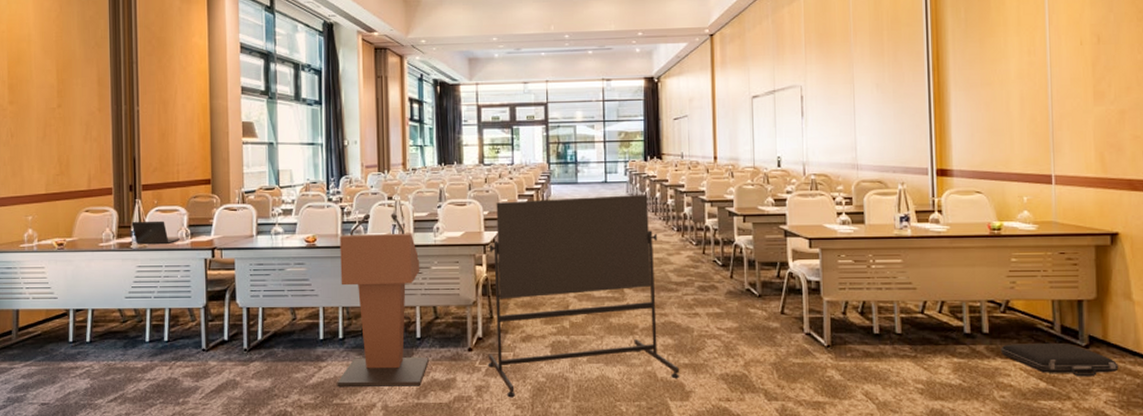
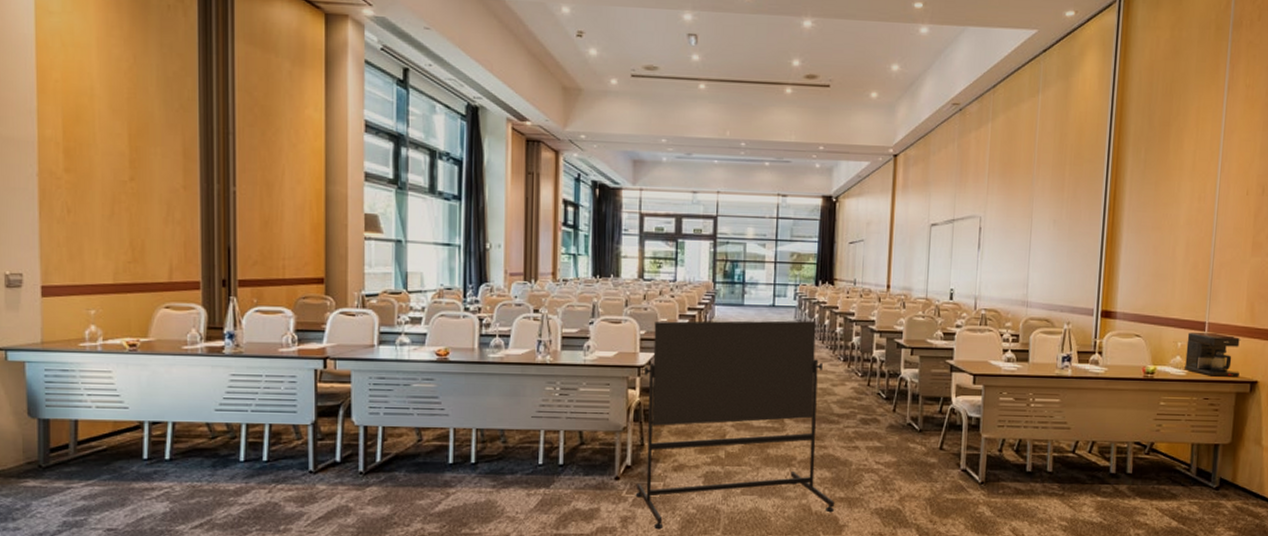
laptop: present [131,220,181,244] -> none [224,322,286,350]
lectern: present [337,213,429,388] -> none [467,327,571,516]
briefcase: present [1000,344,1119,377] -> none [1140,484,1243,517]
coffee maker: none [1033,186,1097,231] -> present [1184,333,1240,378]

